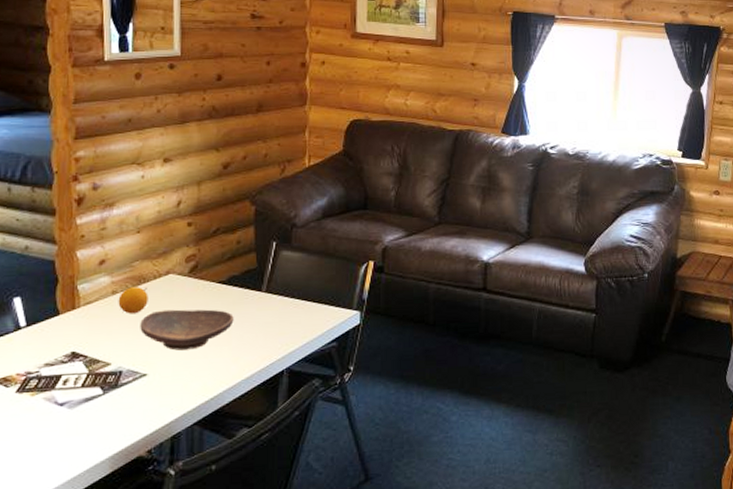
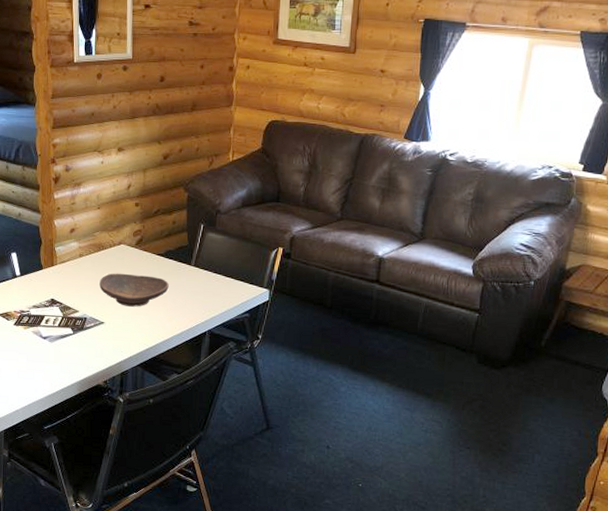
fruit: present [118,287,148,314] -> none [84,252,106,274]

